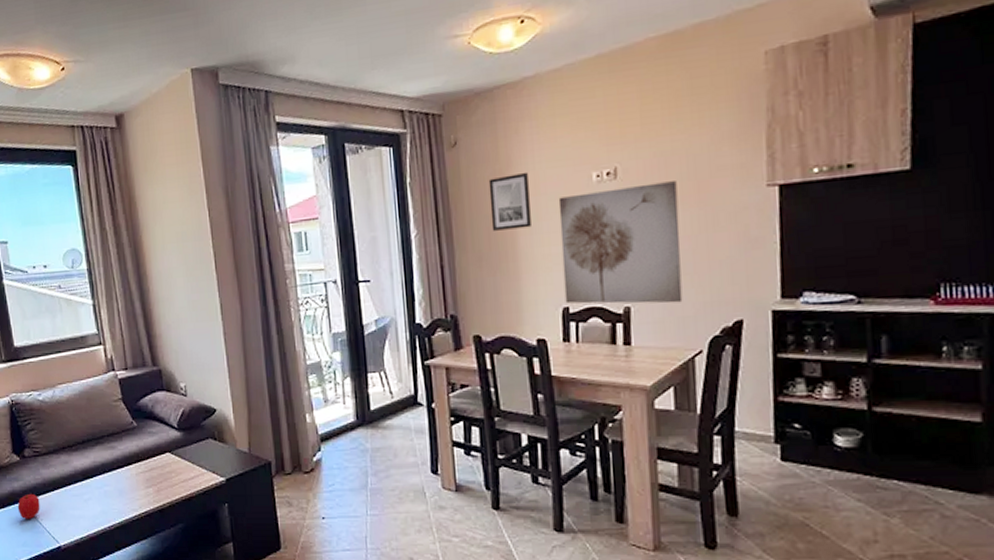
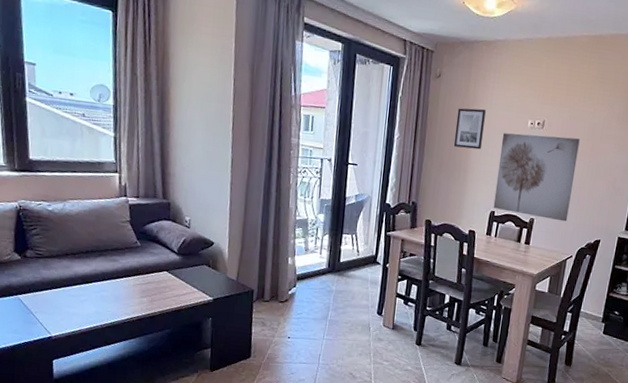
fruit: present [17,493,40,519] -> none [12,289,36,311]

